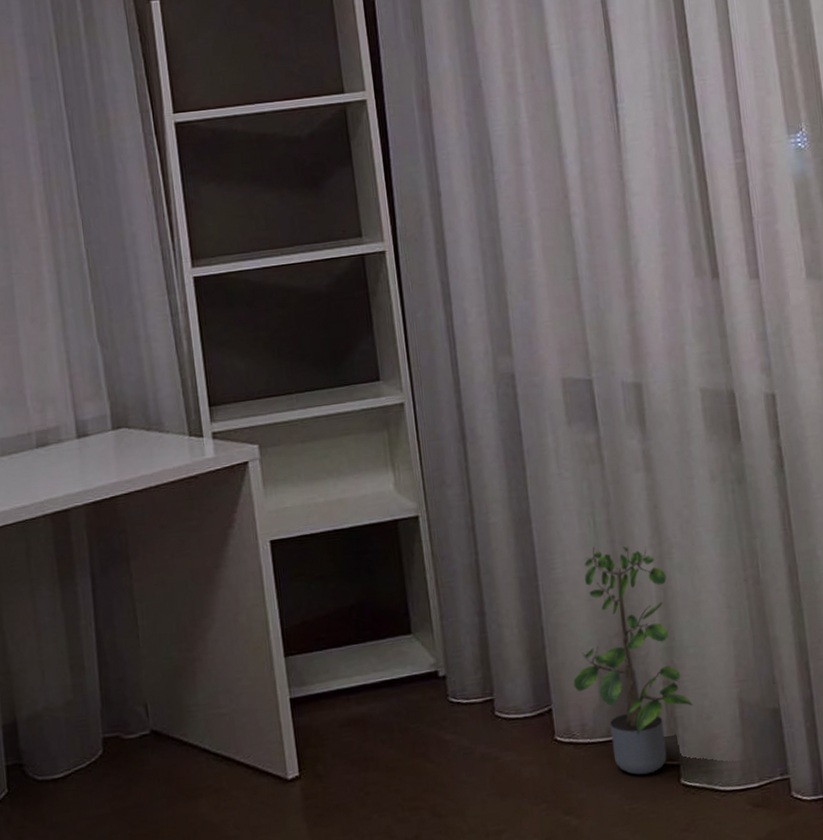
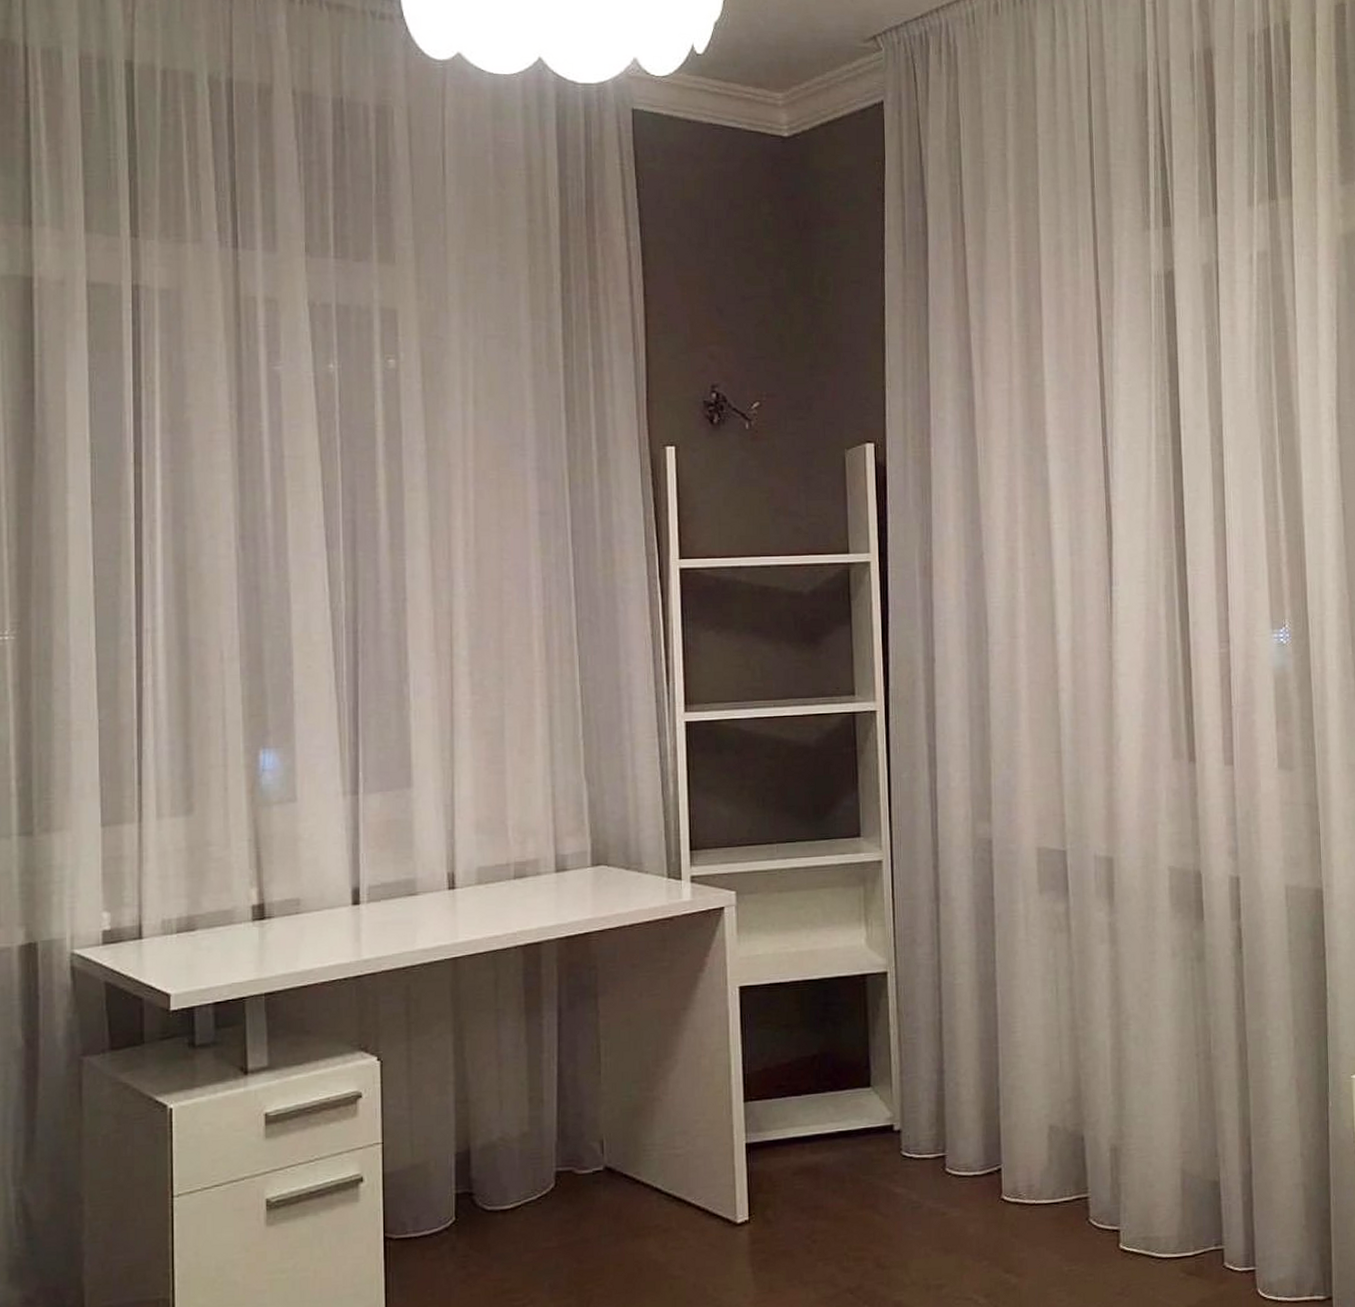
potted plant: present [573,546,693,775] -> none [1024,1013,1137,1238]

